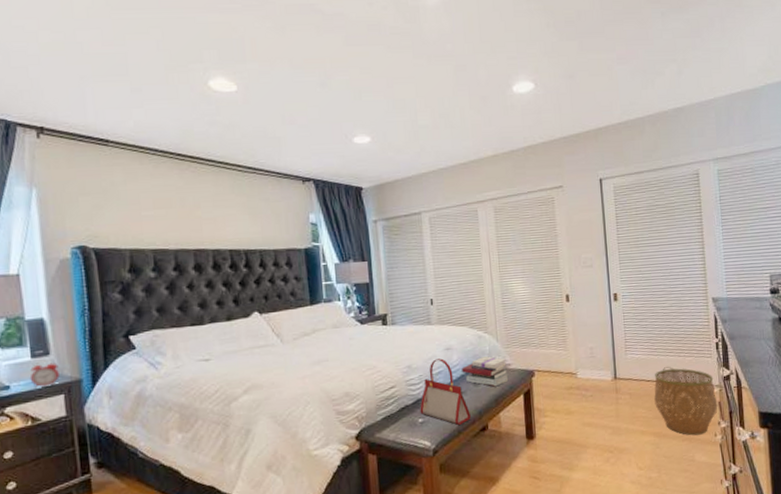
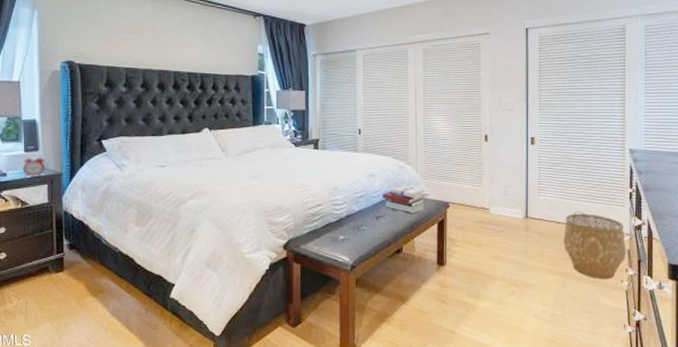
handbag: present [420,358,471,426] -> none [342,184,387,246]

